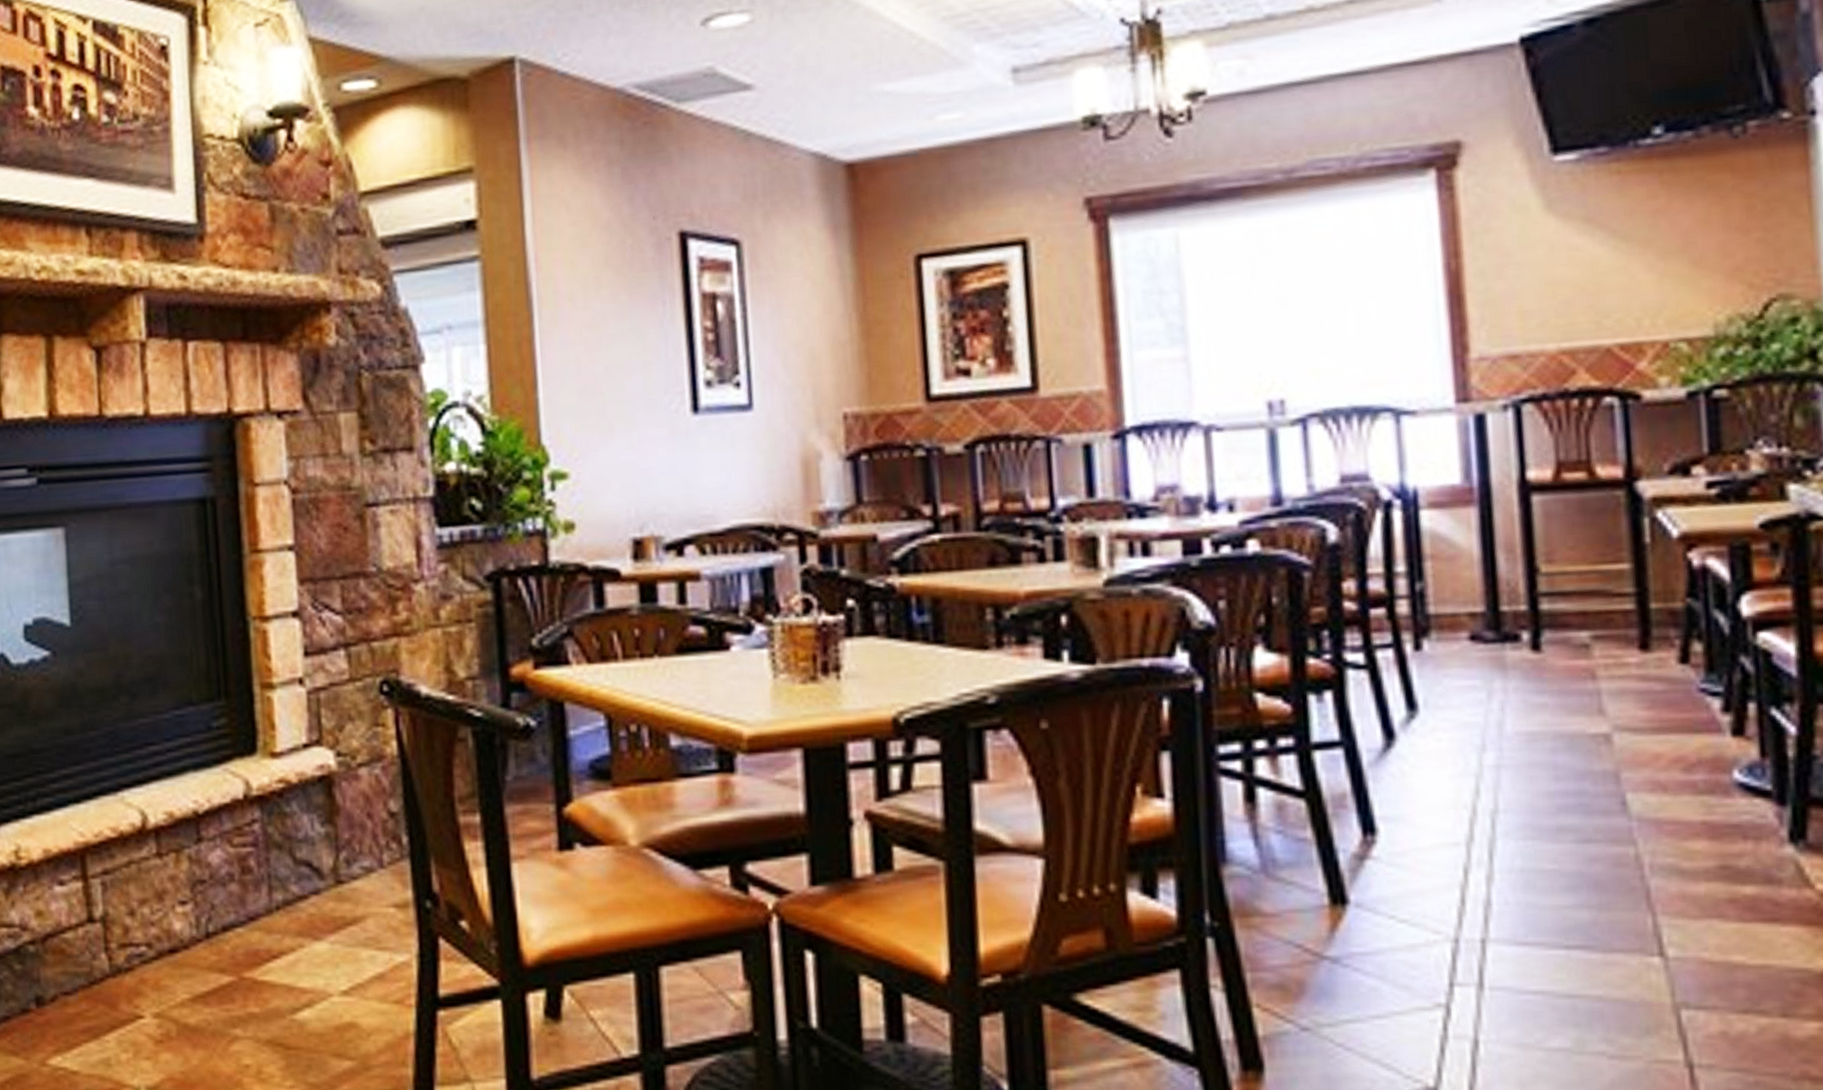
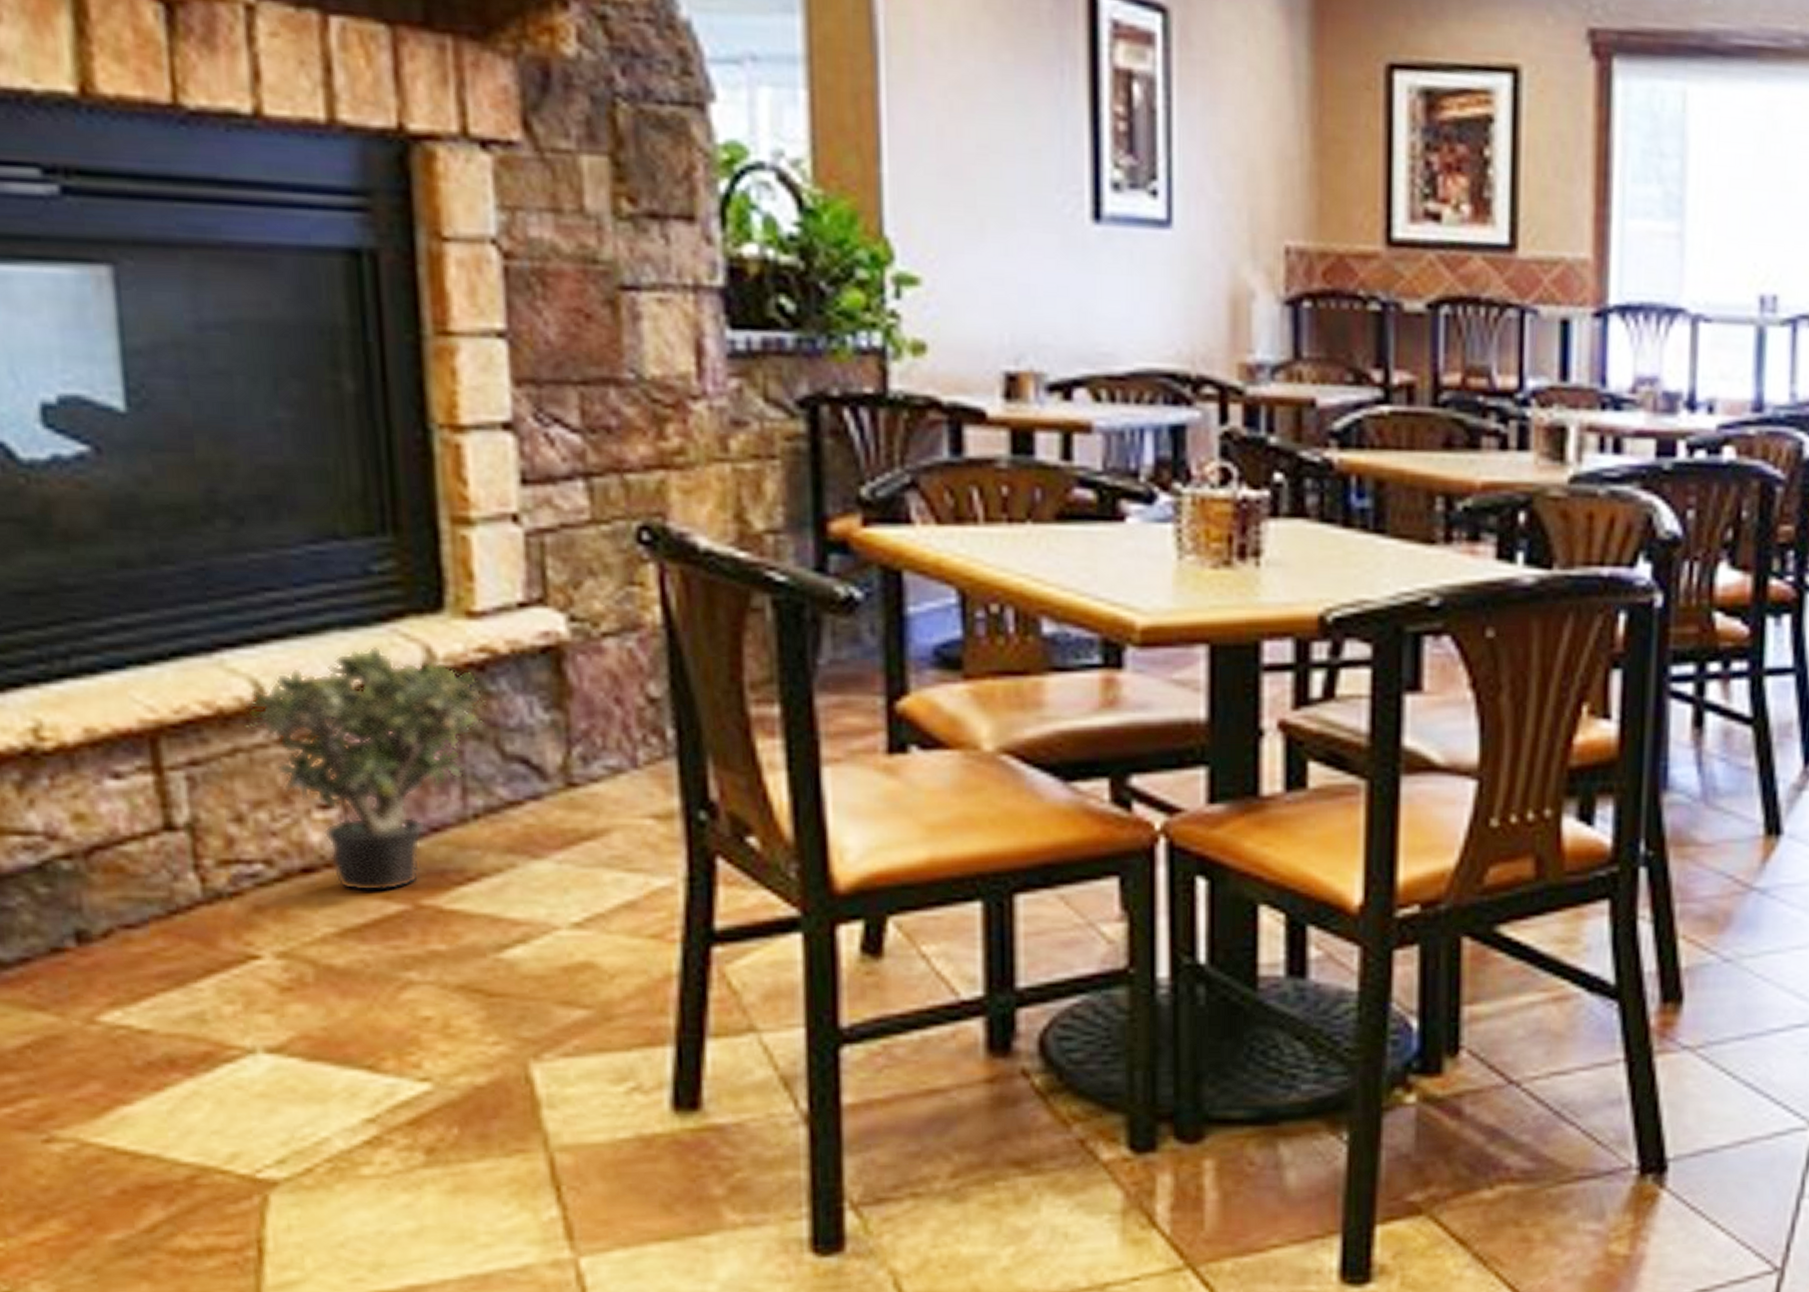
potted plant: none [136,782,284,967] -> present [245,646,486,892]

